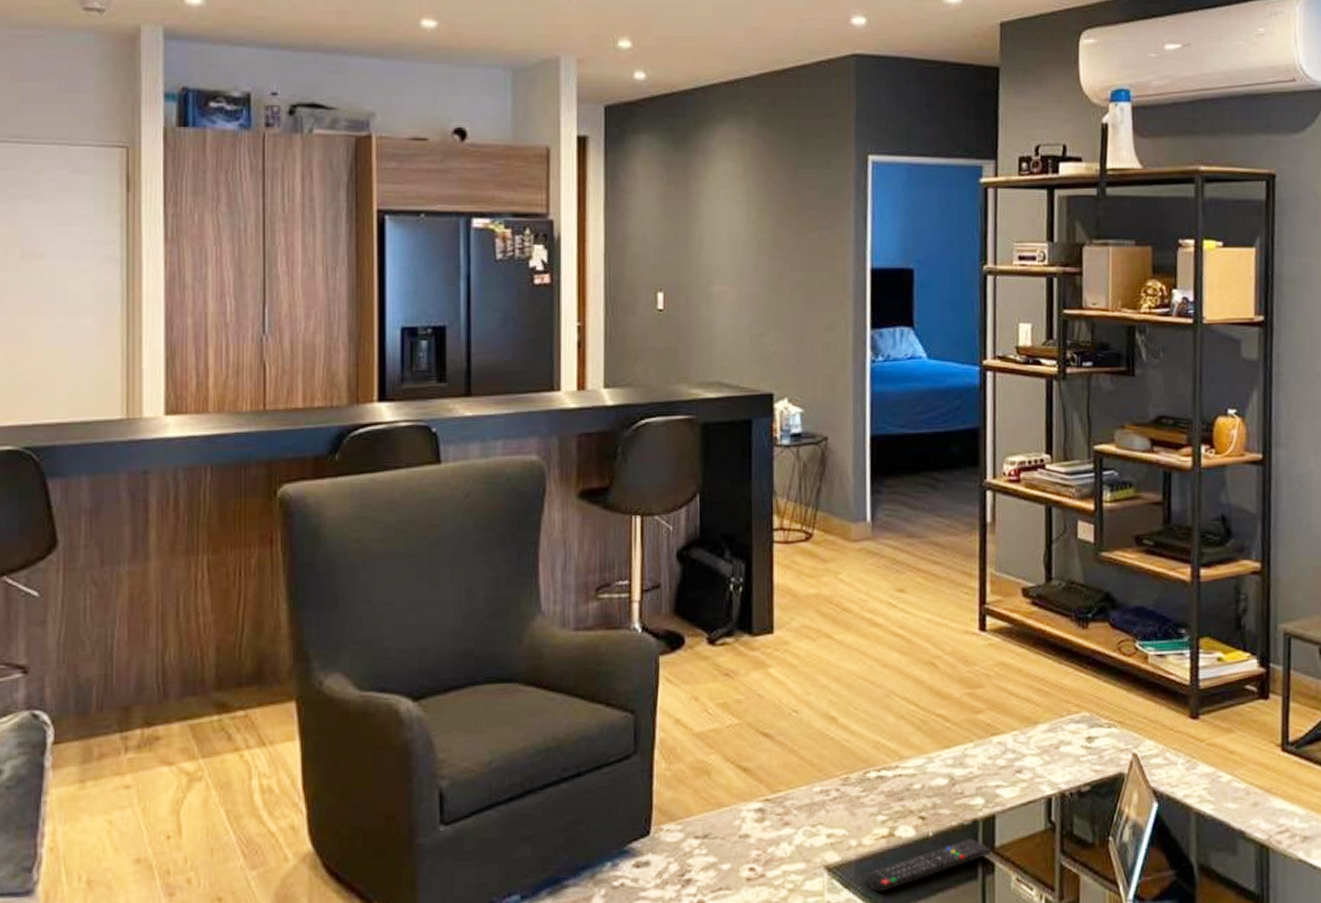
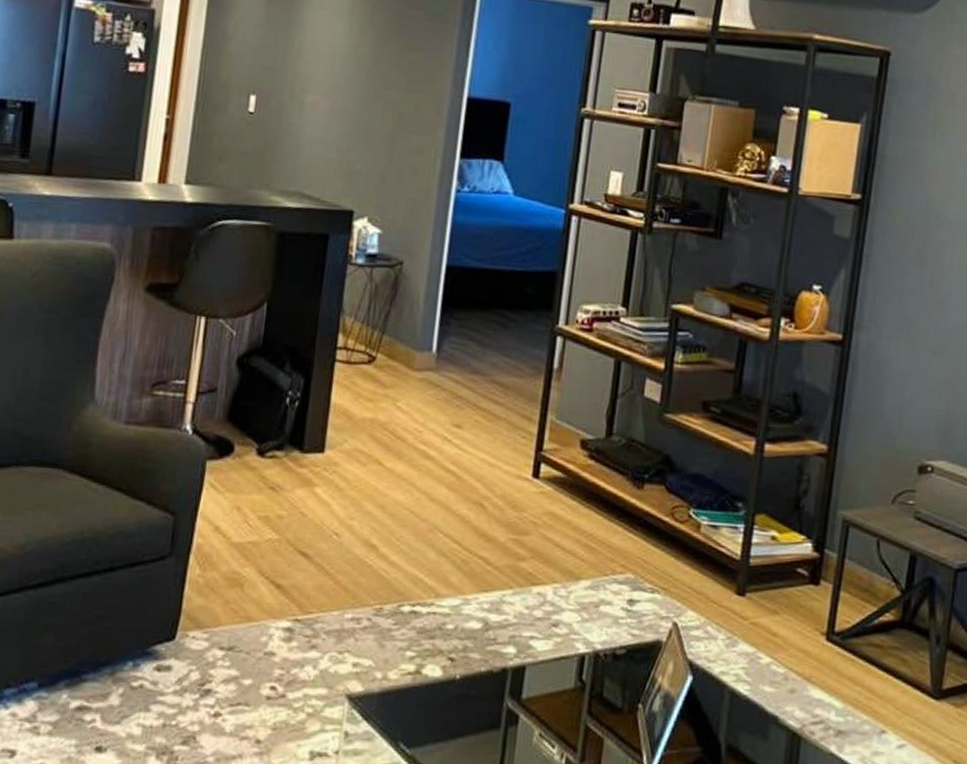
remote control: present [865,838,992,893] -> none [386,687,518,729]

